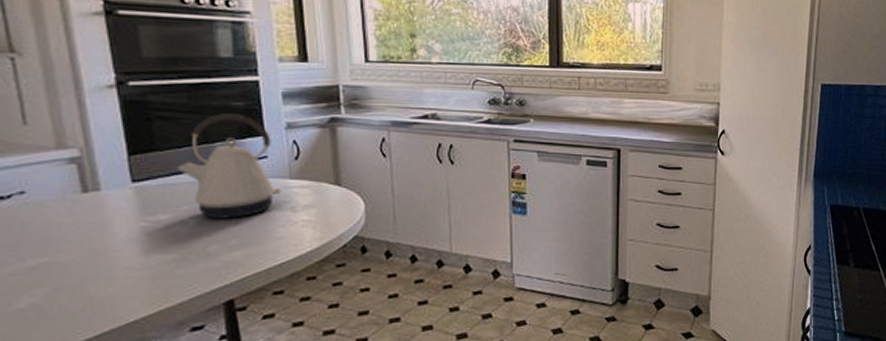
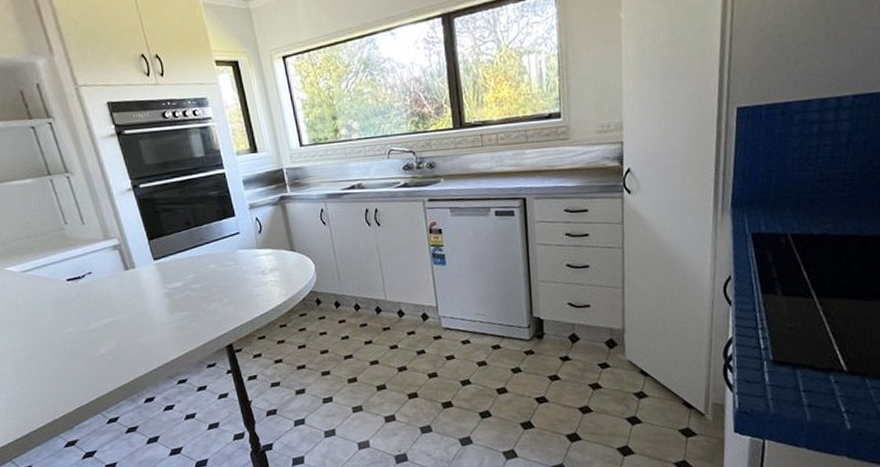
kettle: present [176,114,282,219] -> none [180,201,253,284]

